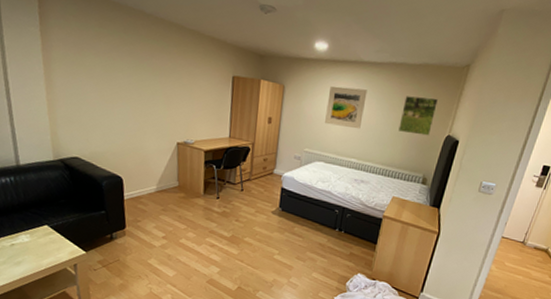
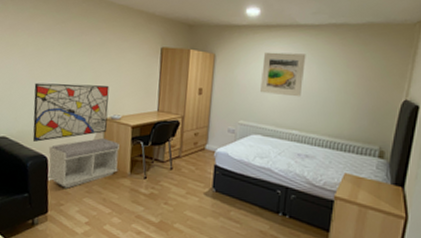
wall art: none [104,105,182,163] -> present [32,82,110,142]
bench: none [123,161,193,207] -> present [47,138,120,189]
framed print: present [398,96,438,136] -> none [345,58,388,102]

